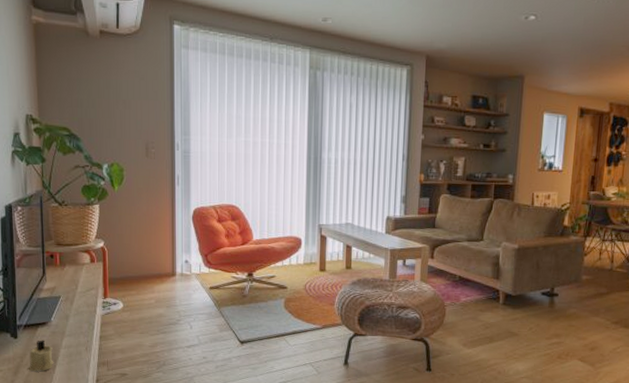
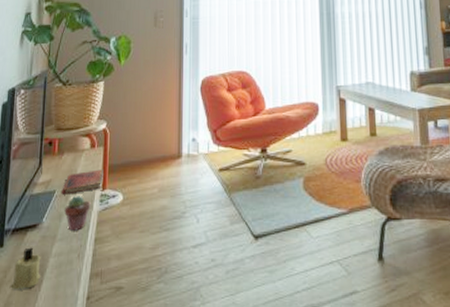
diary: none [66,281,104,300] -> present [62,169,103,195]
potted succulent: none [70,301,94,329] -> present [64,196,91,231]

